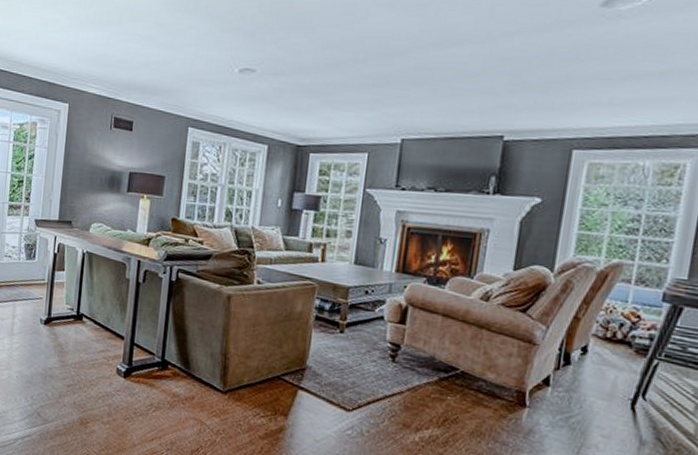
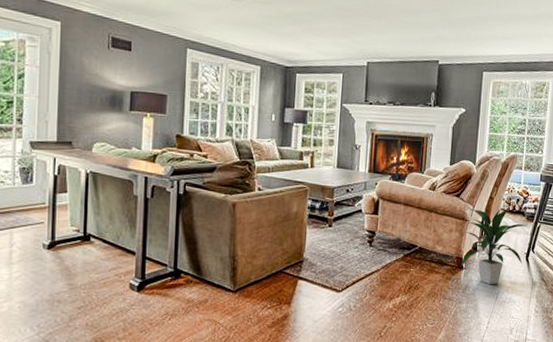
indoor plant: none [523,330,636,435] -> present [461,207,527,284]

